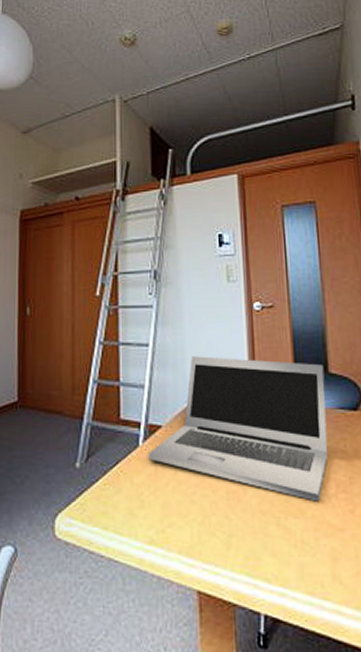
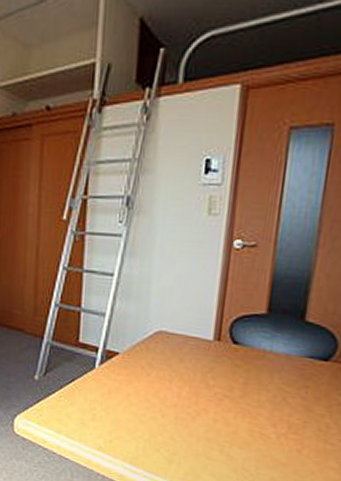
laptop: present [148,356,329,502] -> none [103,290,301,438]

